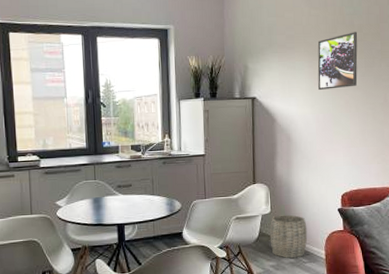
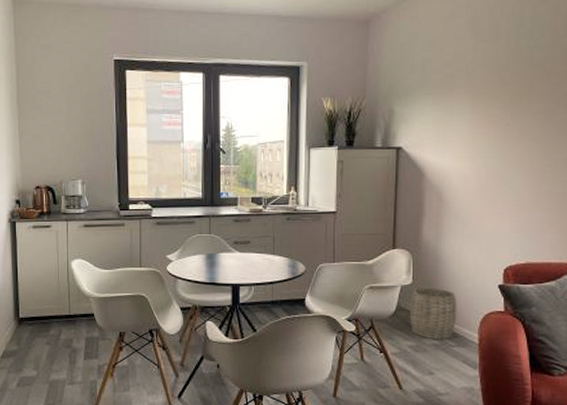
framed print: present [317,32,358,91] -> none [482,69,538,141]

